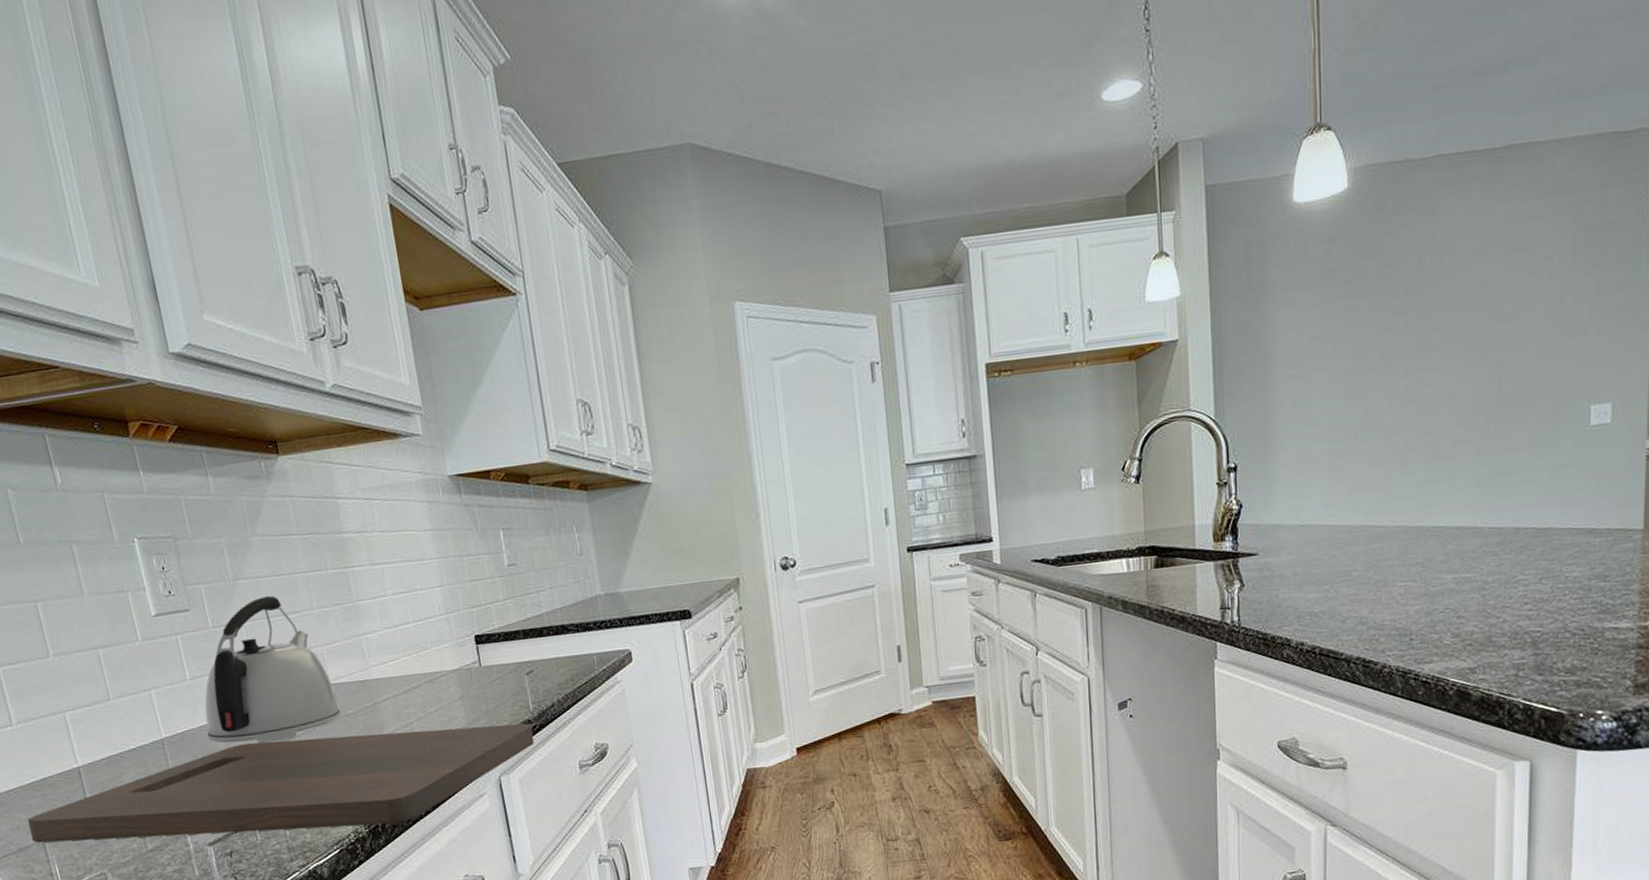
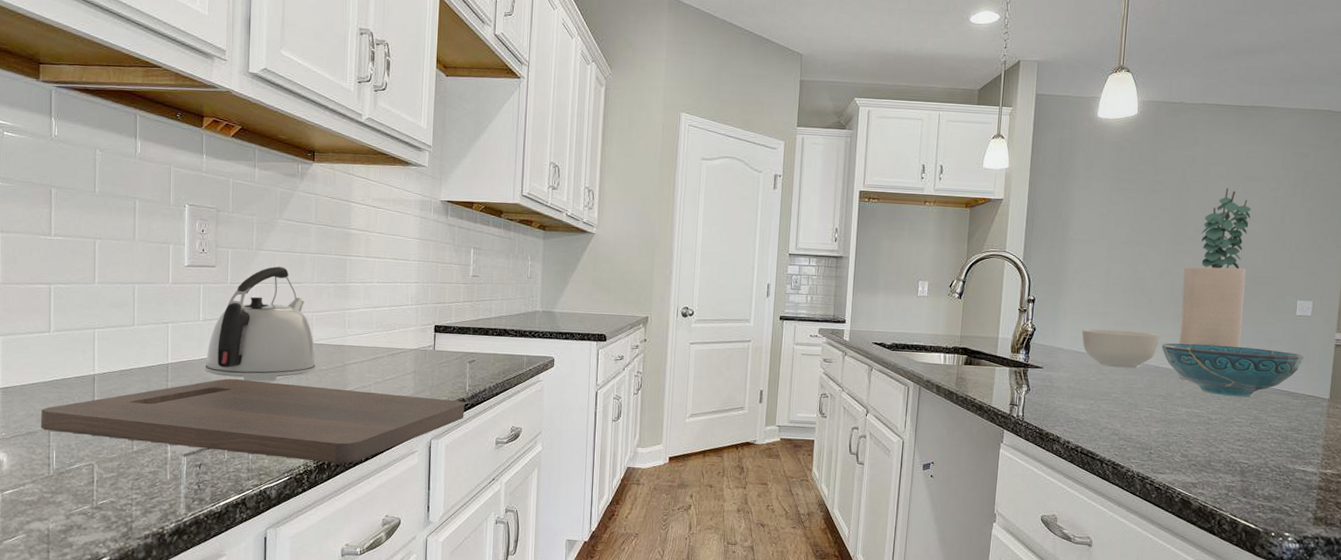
bowl: none [1304,483,1409,538] -> present [1081,328,1160,369]
bowl: none [1412,476,1605,551] -> present [1161,343,1304,397]
vase: none [1433,268,1519,538] -> present [1177,188,1252,381]

